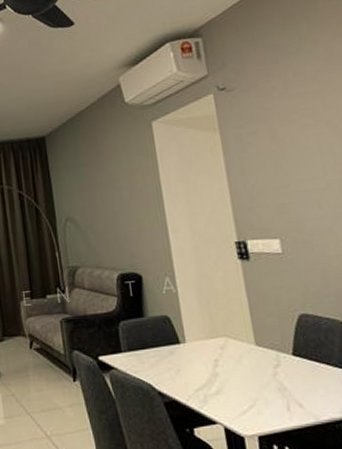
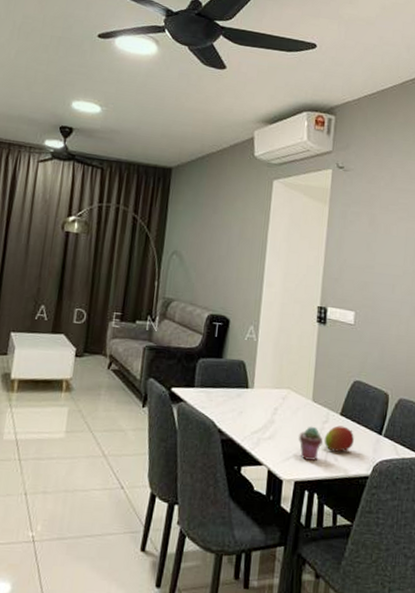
potted succulent: none [250,372,280,412] -> present [298,426,323,461]
fruit: none [280,367,318,397] -> present [324,425,354,452]

